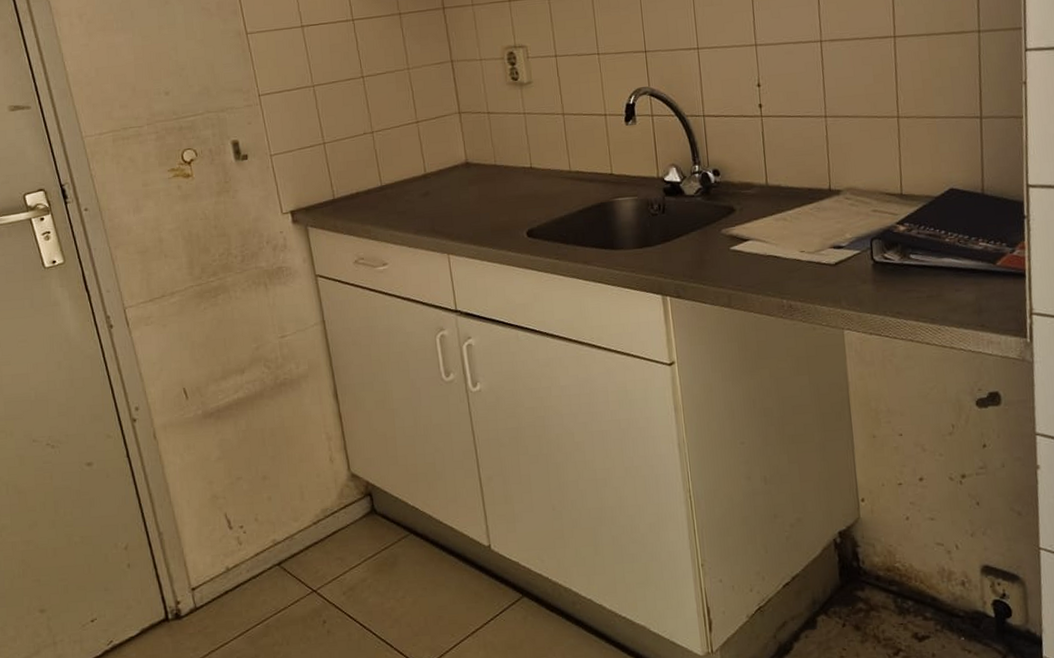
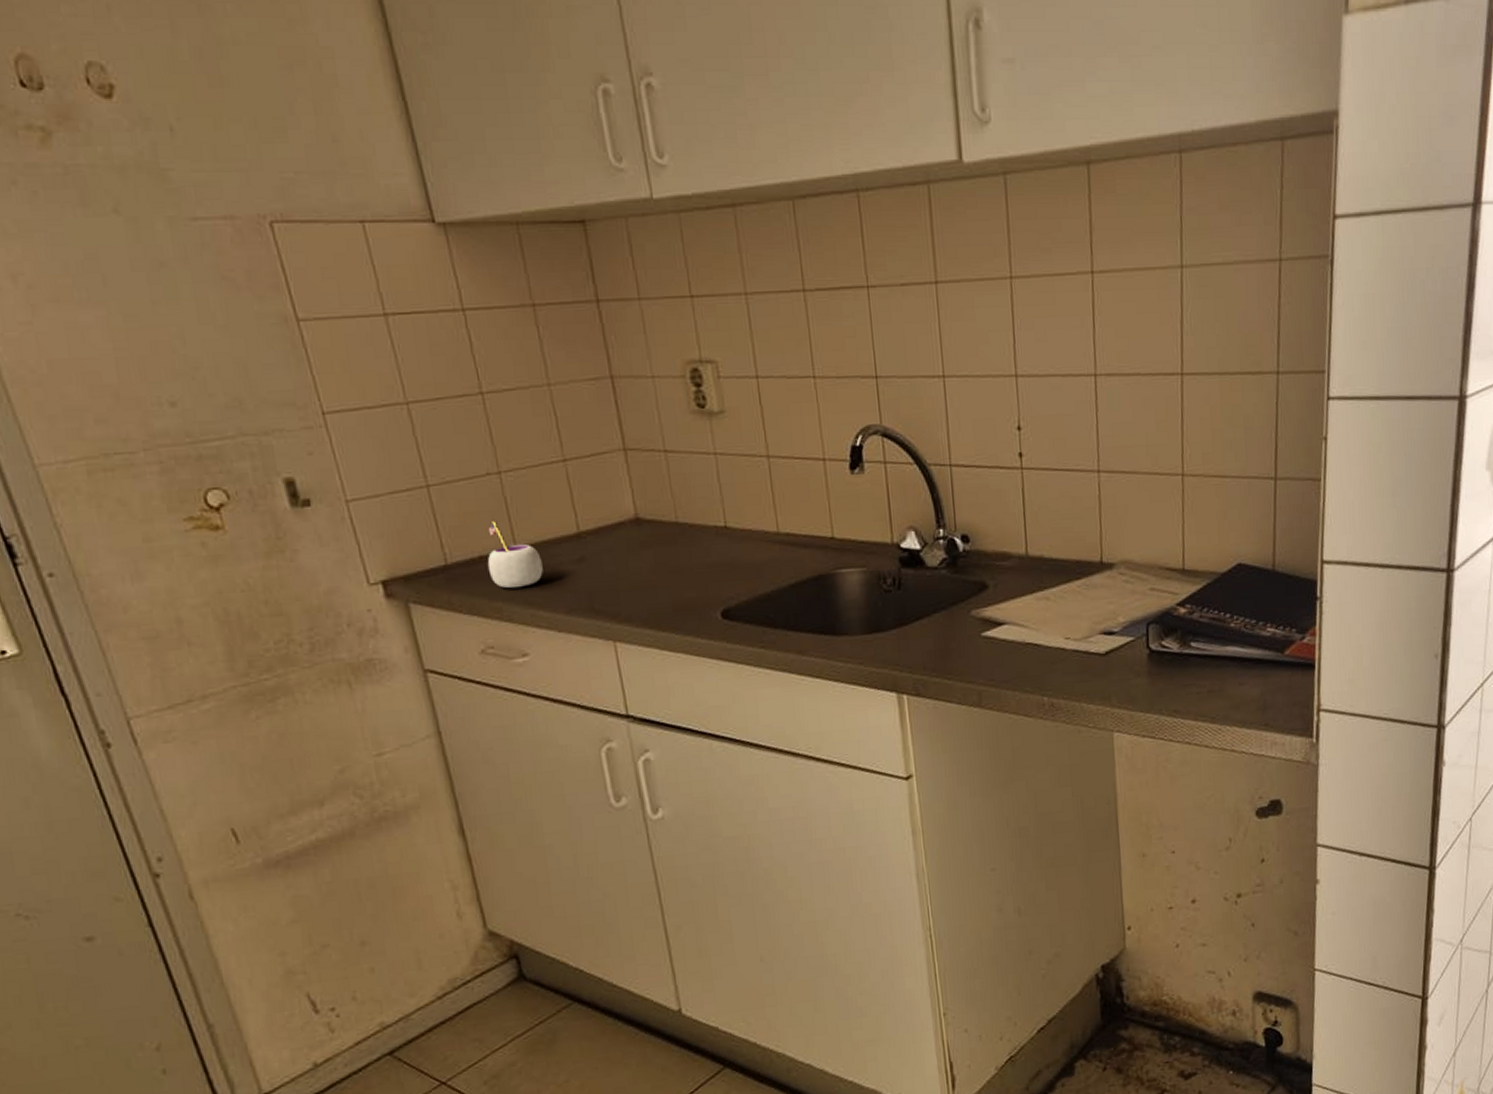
mug: none [361,167,400,215] -> present [487,521,543,588]

